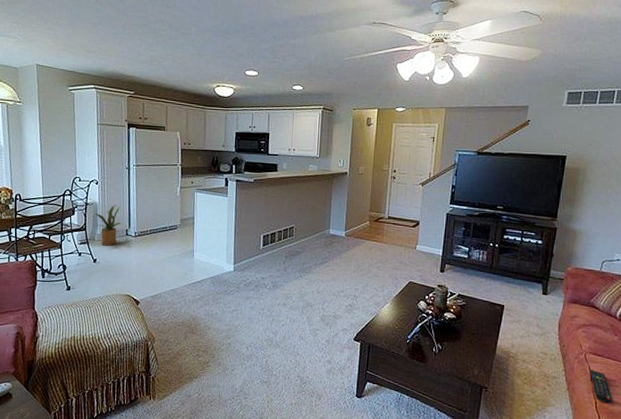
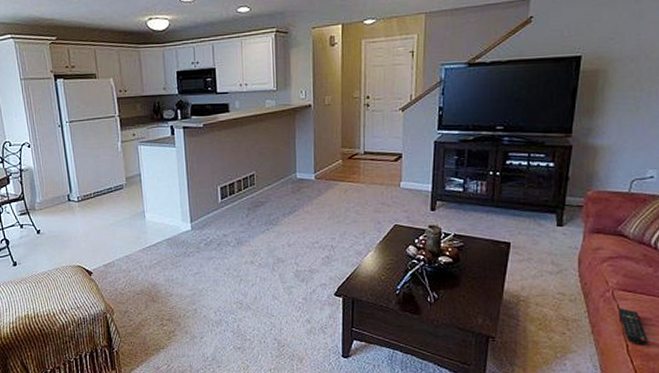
house plant: present [94,205,121,246] -> none [30,168,61,215]

